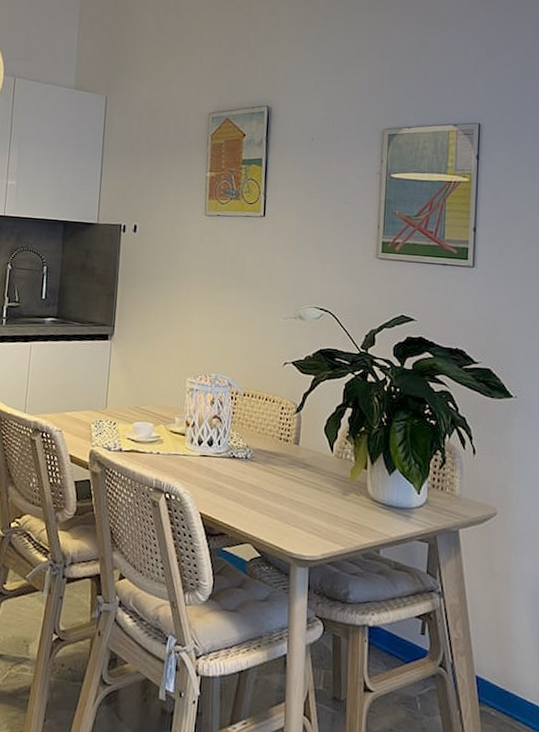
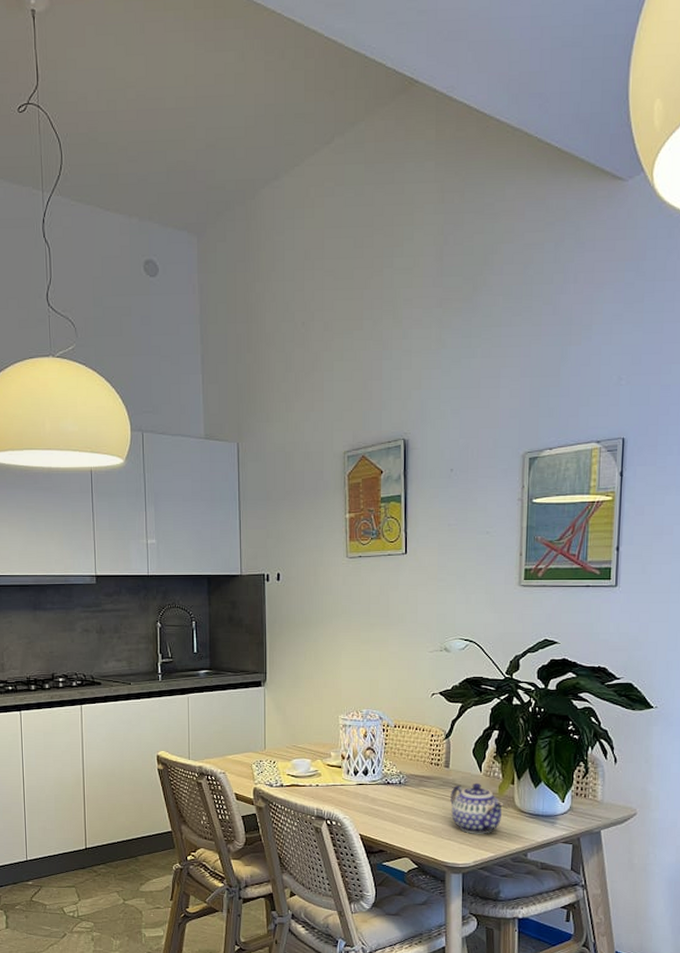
teapot: none [299,464,356,524] -> present [450,783,504,834]

